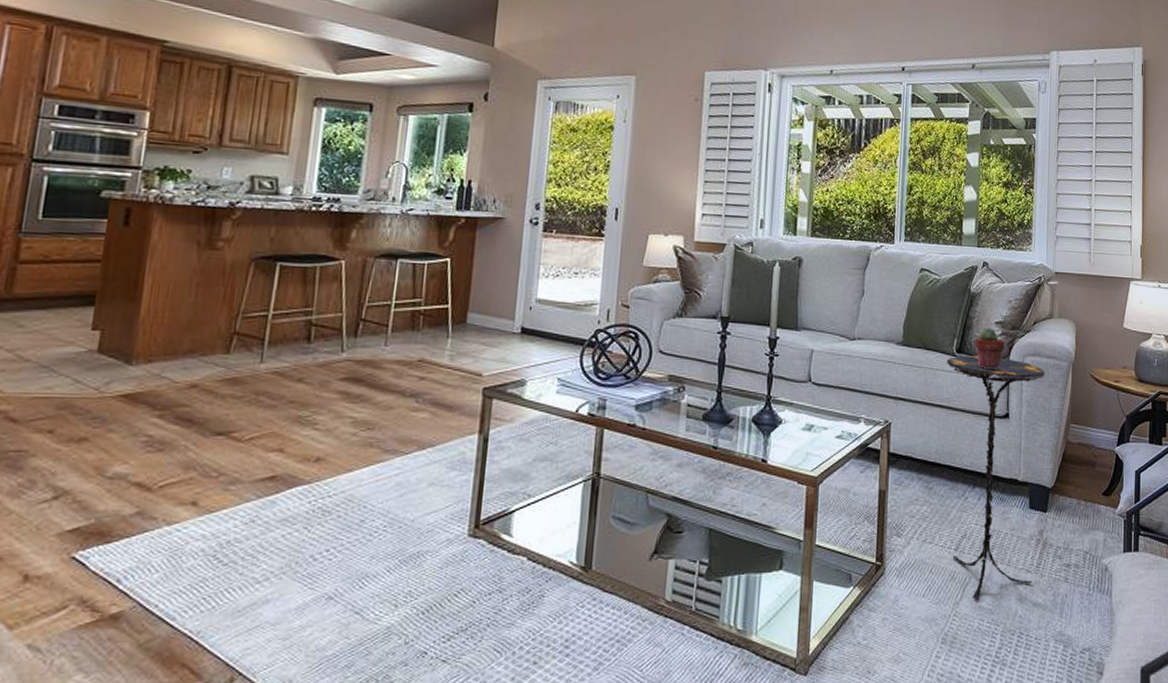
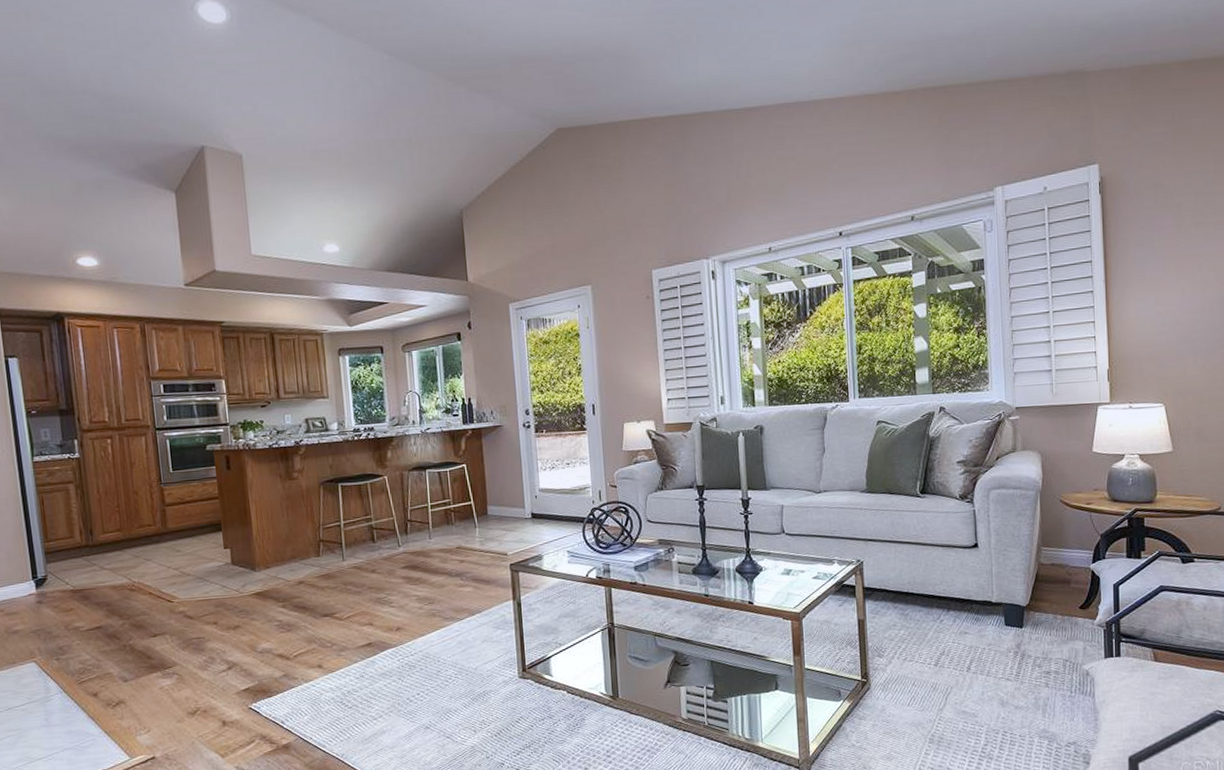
side table: present [946,355,1046,598] -> none [911,494,1013,705]
potted succulent: present [973,327,1005,370] -> none [936,467,968,506]

